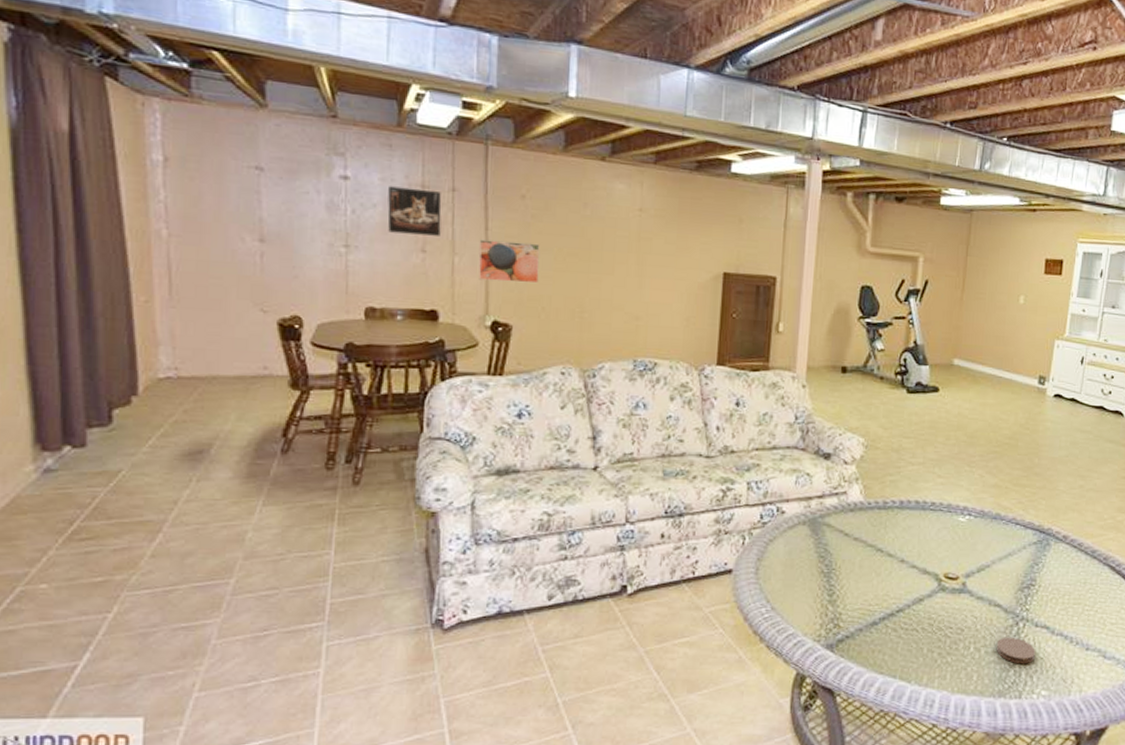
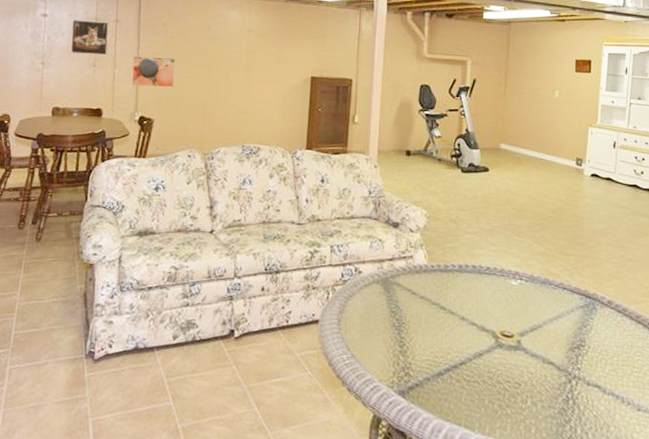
coaster: present [996,637,1036,664] -> none [551,393,590,421]

